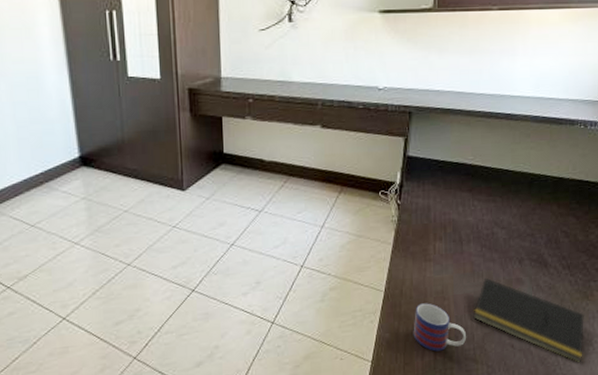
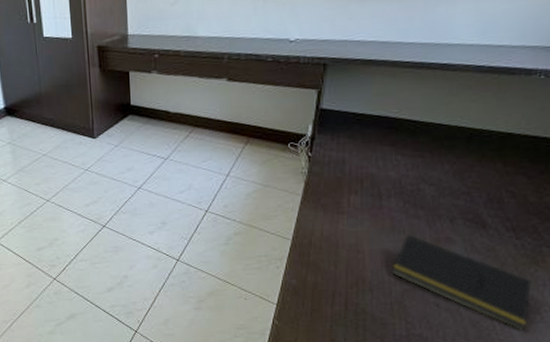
mug: present [413,303,467,352] -> none [322,254,383,302]

